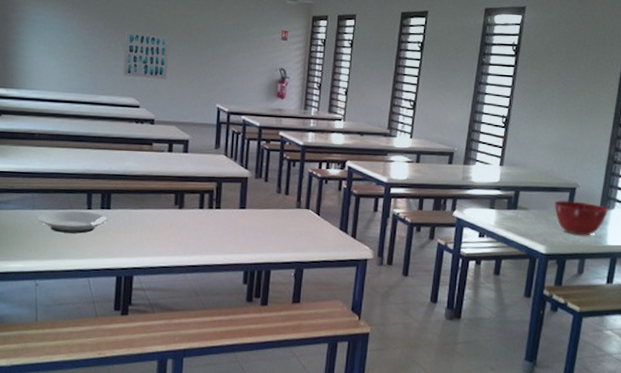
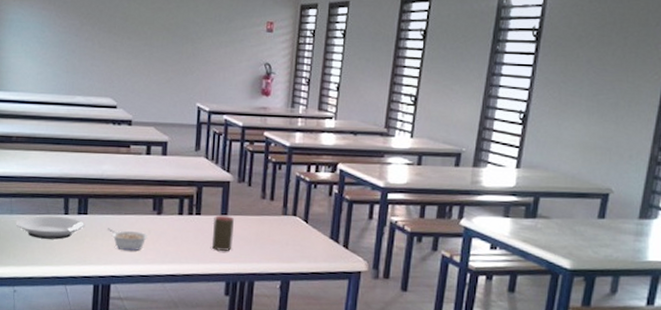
wall art: present [122,32,170,79] -> none [99,28,148,78]
legume: none [130,222,170,244] -> present [108,228,148,251]
cup: none [230,209,252,243] -> present [211,215,234,252]
mixing bowl: present [554,200,609,236] -> none [581,207,651,250]

